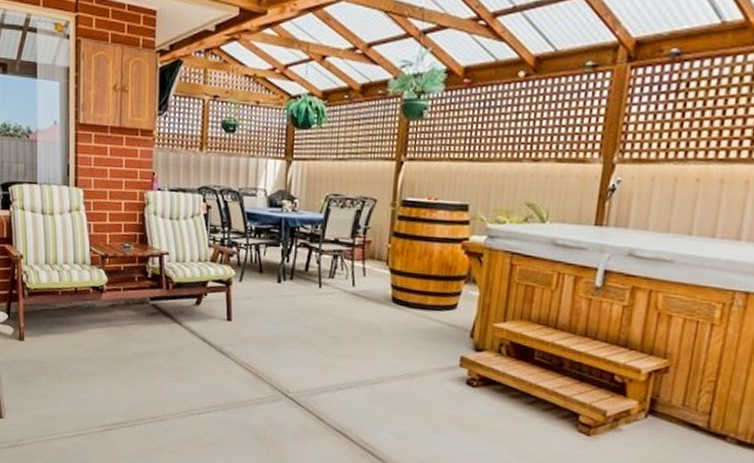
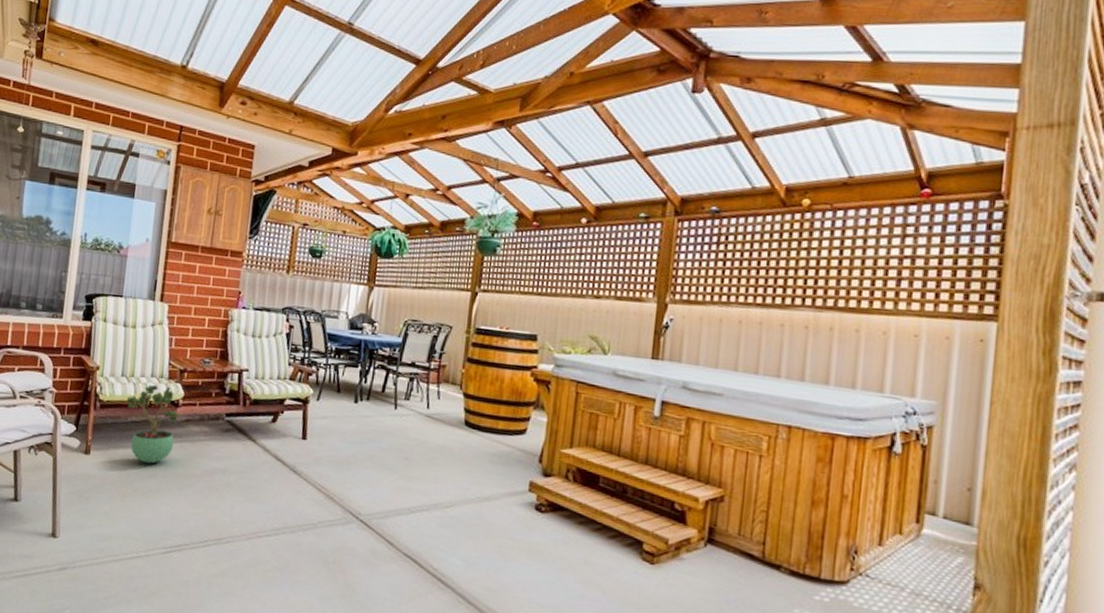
potted plant: none [52,272,104,349] -> present [126,385,179,464]

